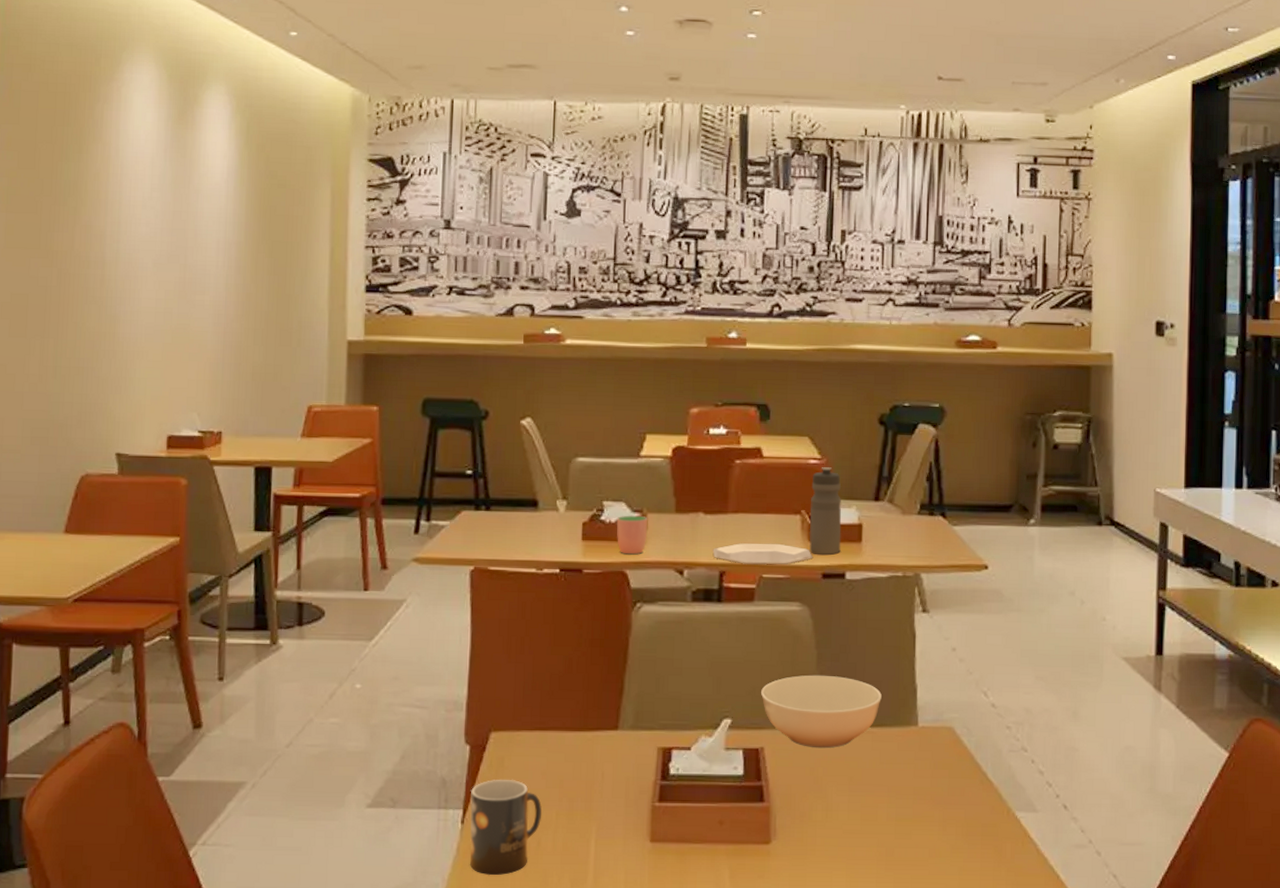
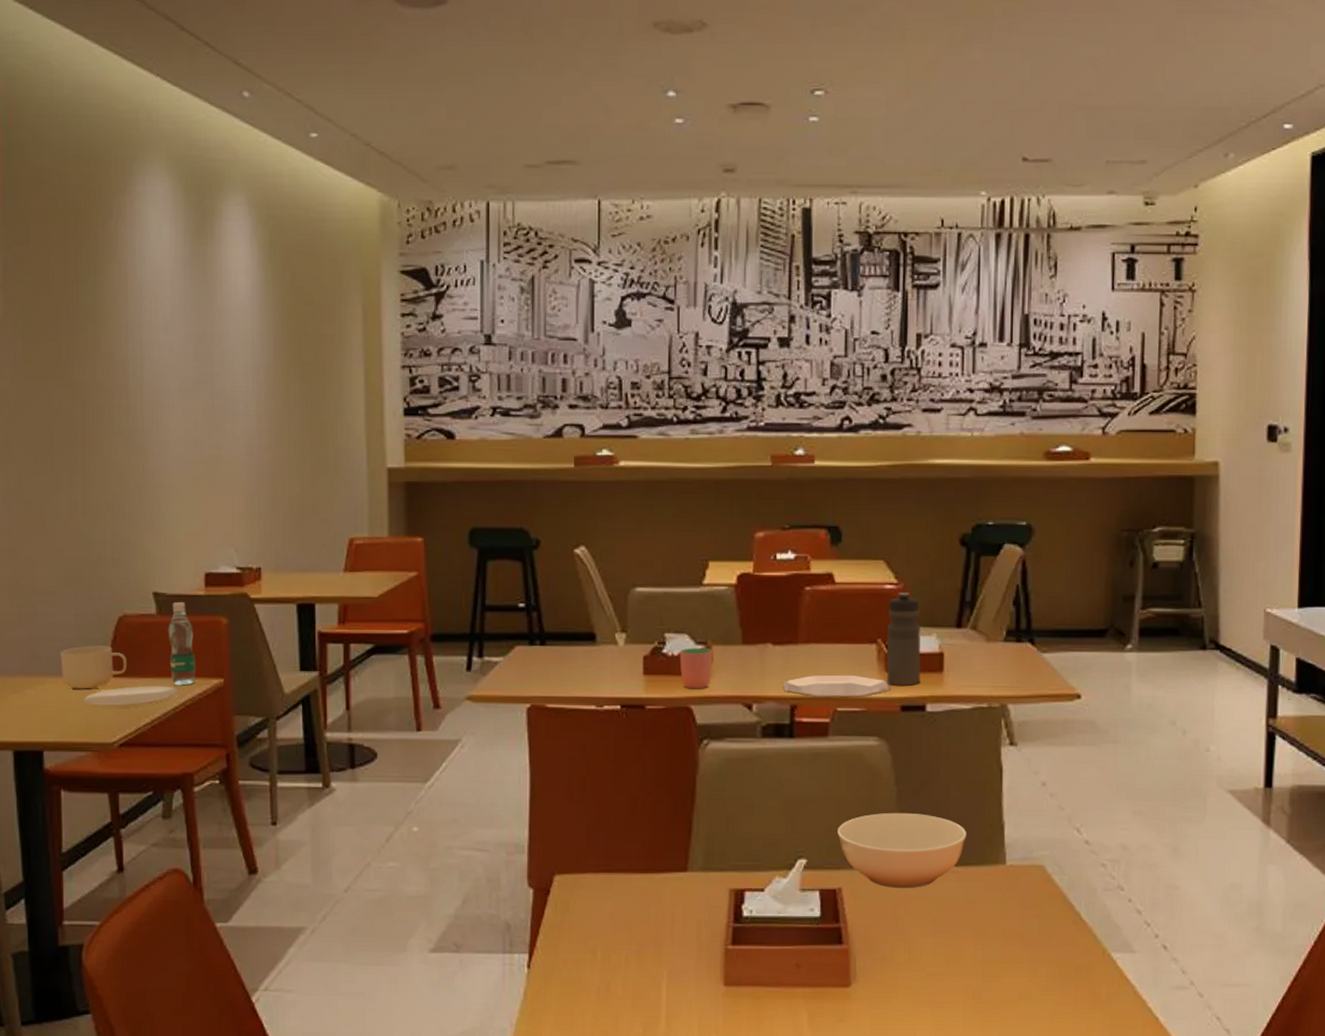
cup: none [21,503,87,545] -> present [60,645,128,689]
plate: none [39,542,136,564] -> present [82,685,179,708]
bottle: none [128,463,154,543] -> present [168,602,196,686]
mug: present [469,779,542,876] -> none [535,922,610,1020]

